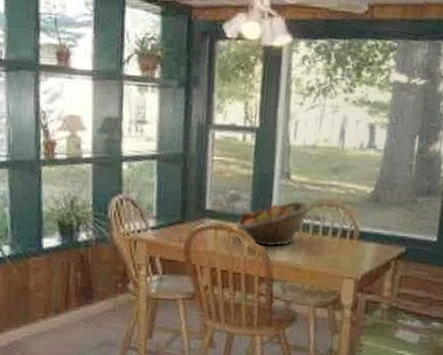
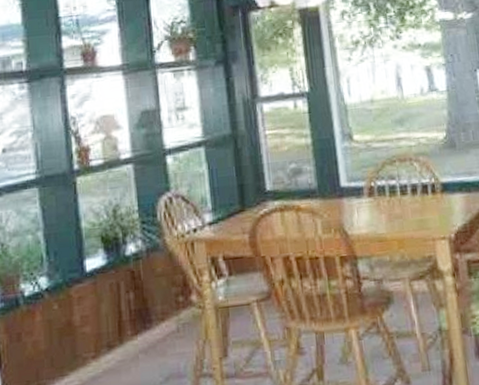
fruit basket: present [236,200,312,246] -> none [303,162,383,220]

